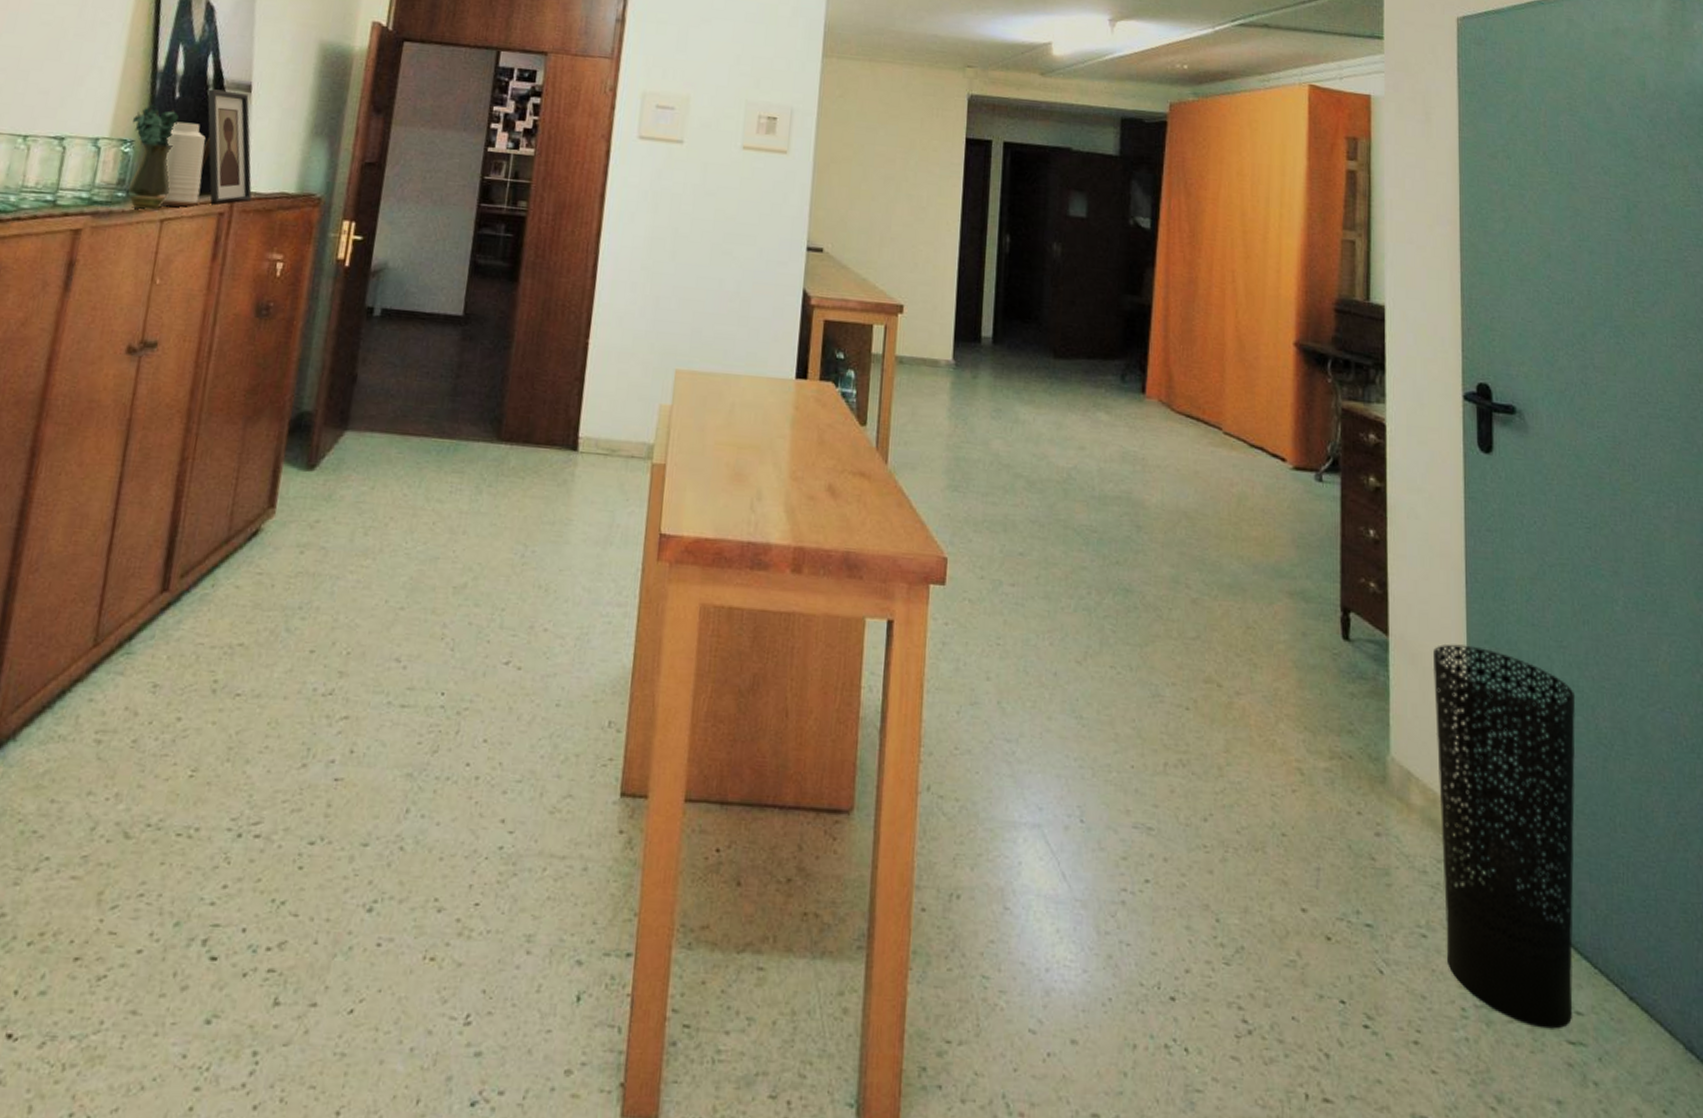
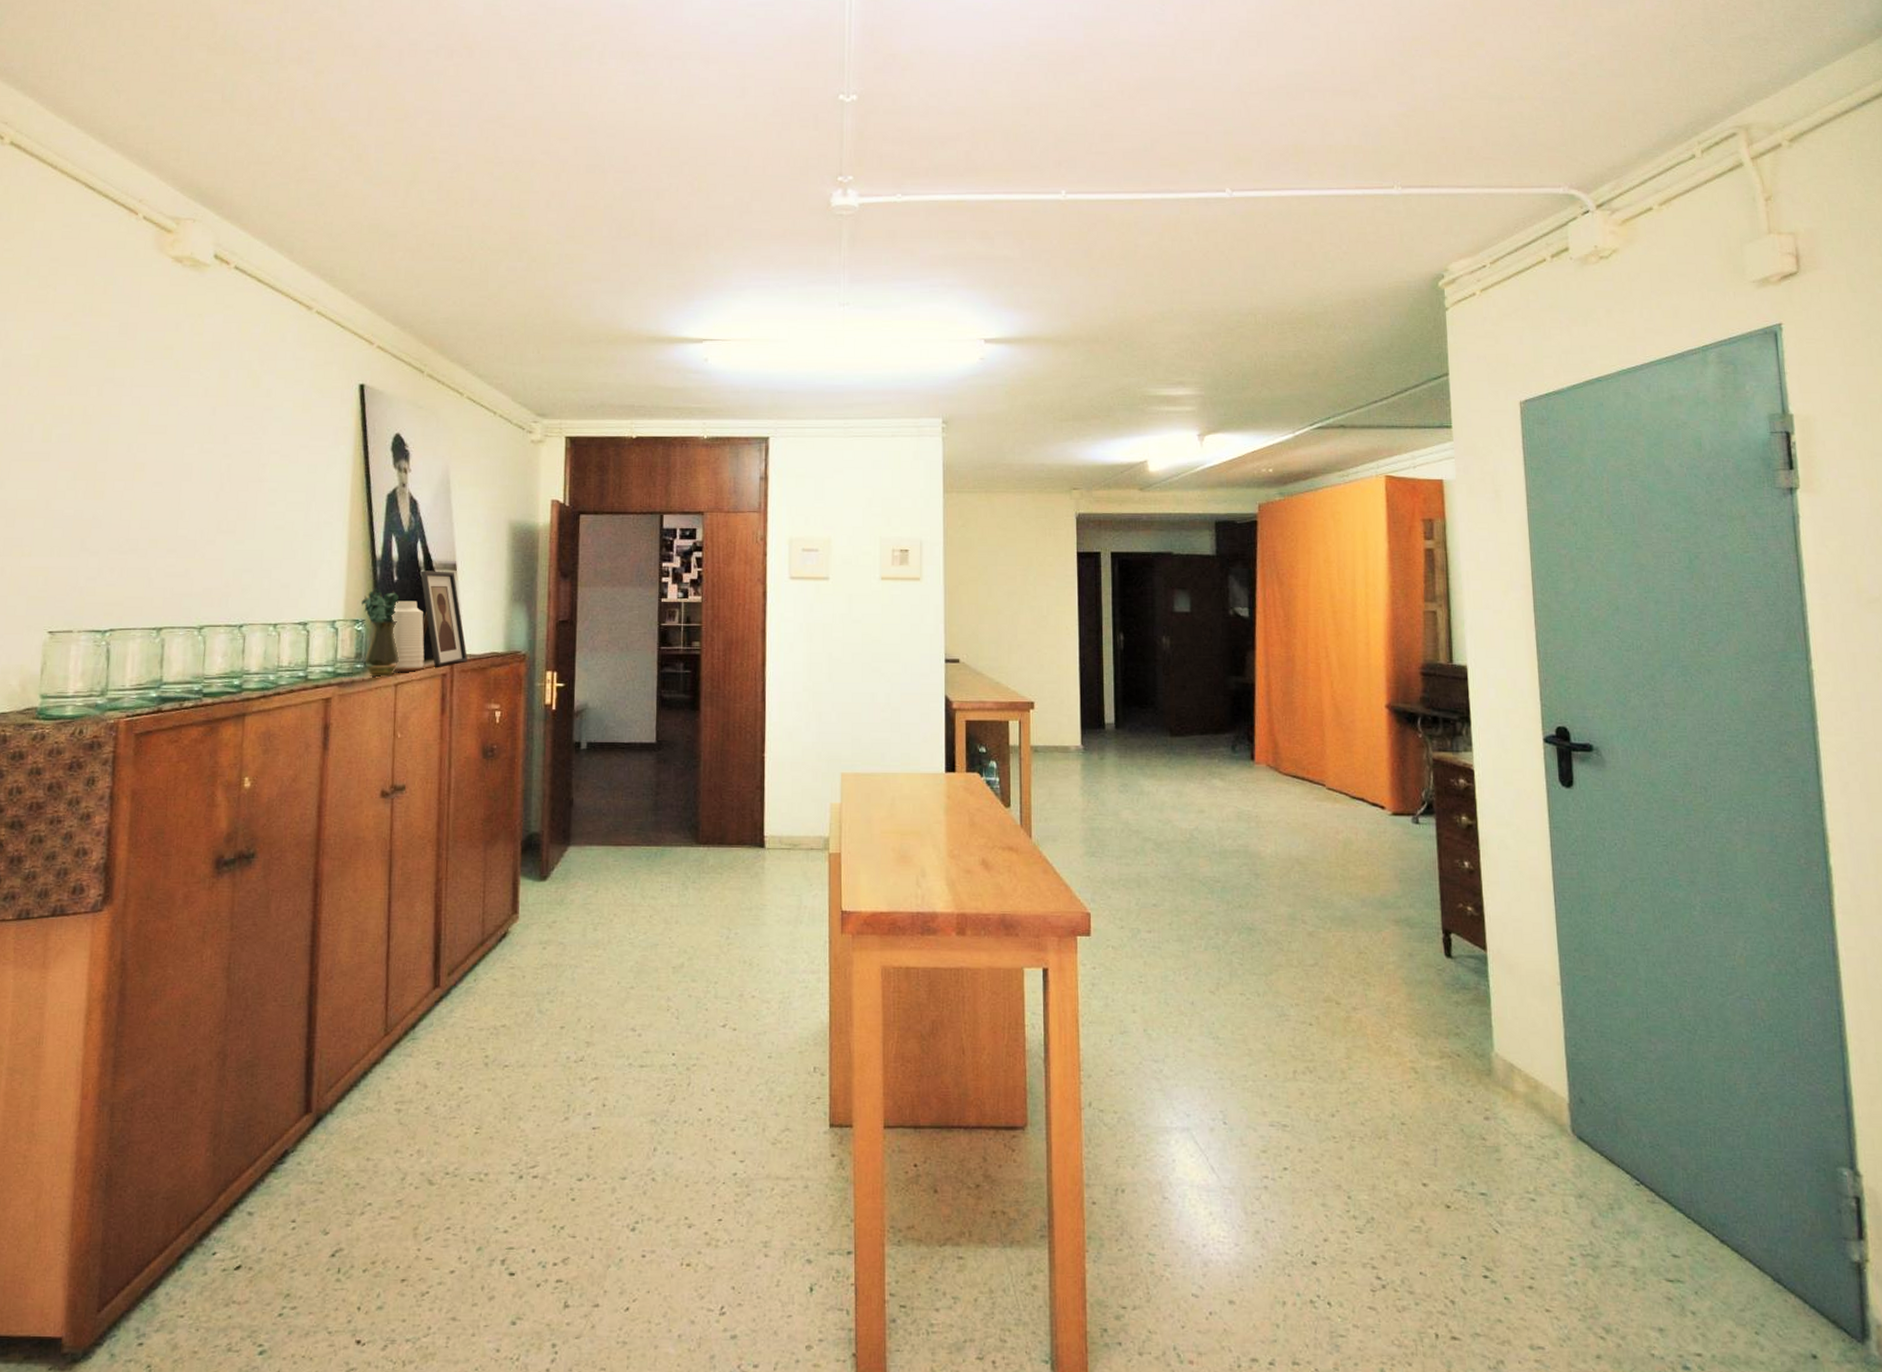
umbrella stand: present [1432,643,1576,1029] -> none [1528,954,1669,1270]

